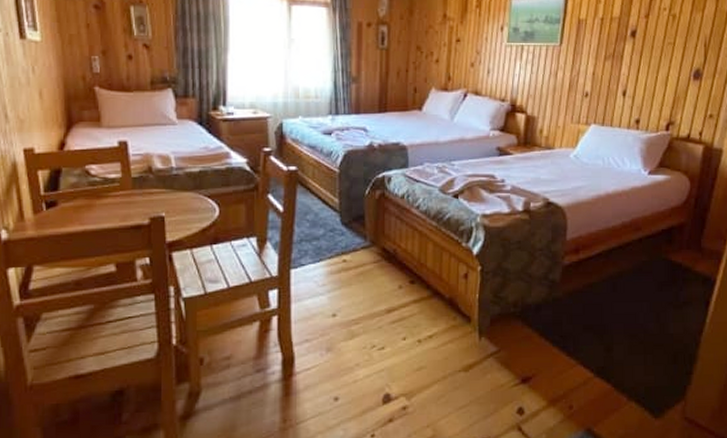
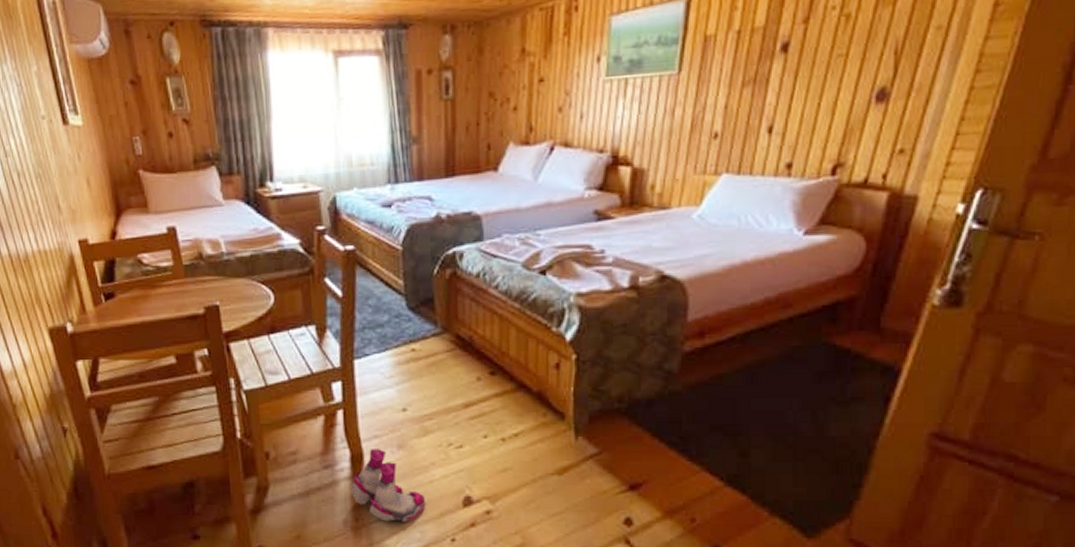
boots: none [280,352,350,421] -> present [350,449,426,522]

